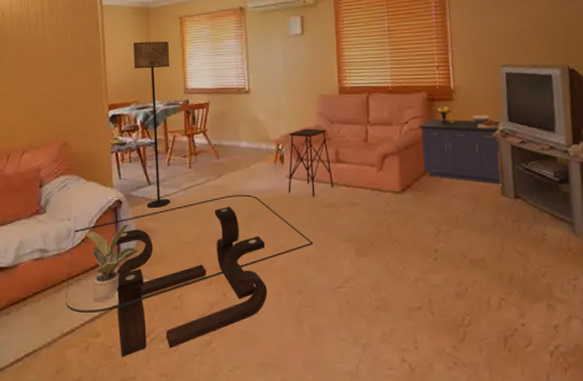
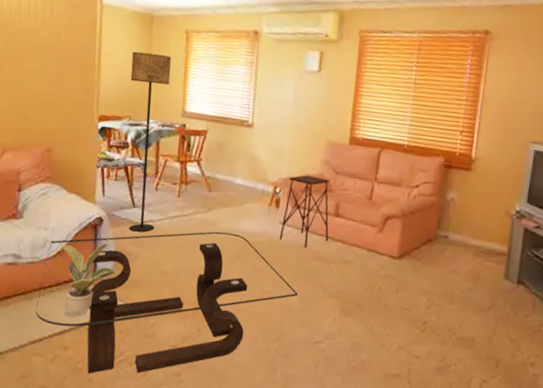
storage cabinet: present [418,107,501,184] -> none [426,175,518,267]

